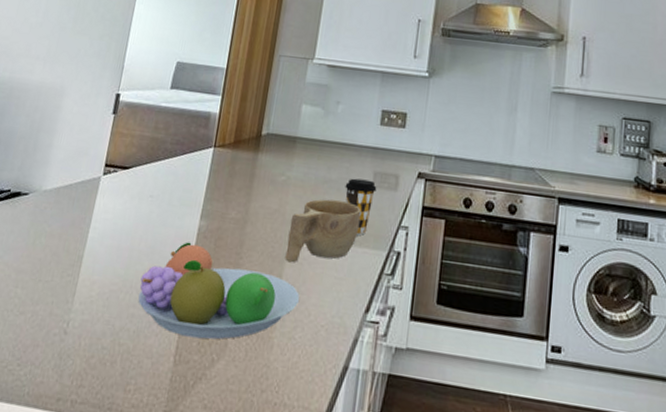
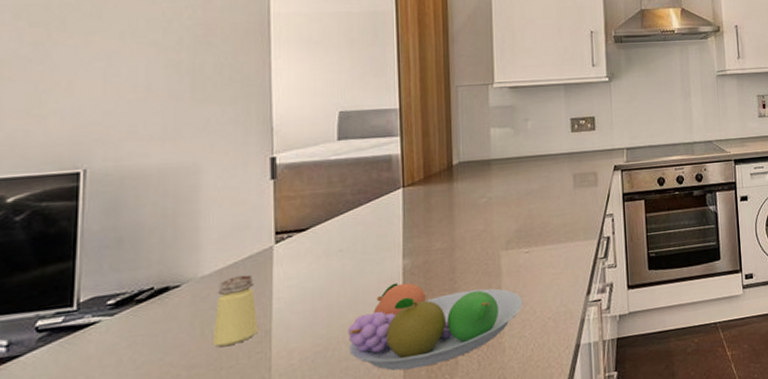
saltshaker: none [38,197,80,262] -> present [212,274,258,347]
cup: present [285,199,361,263] -> none [499,206,568,274]
coffee cup: present [345,178,377,235] -> none [548,182,578,232]

